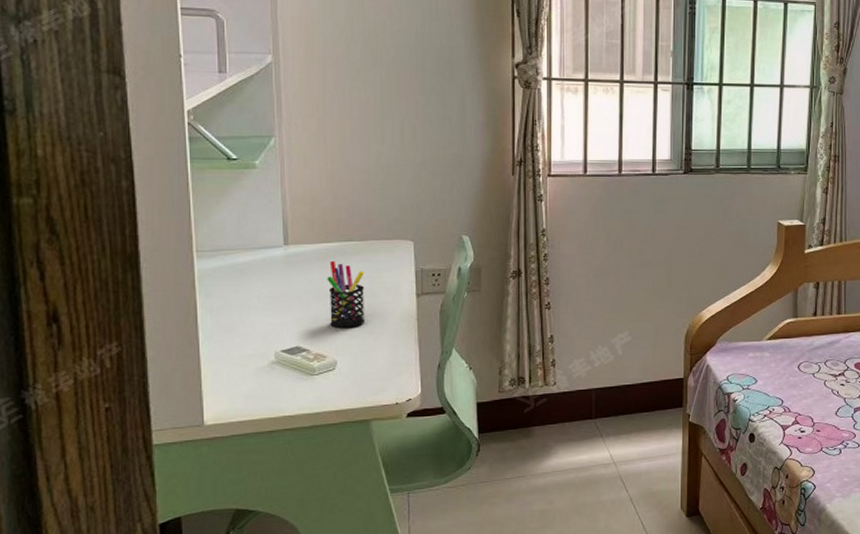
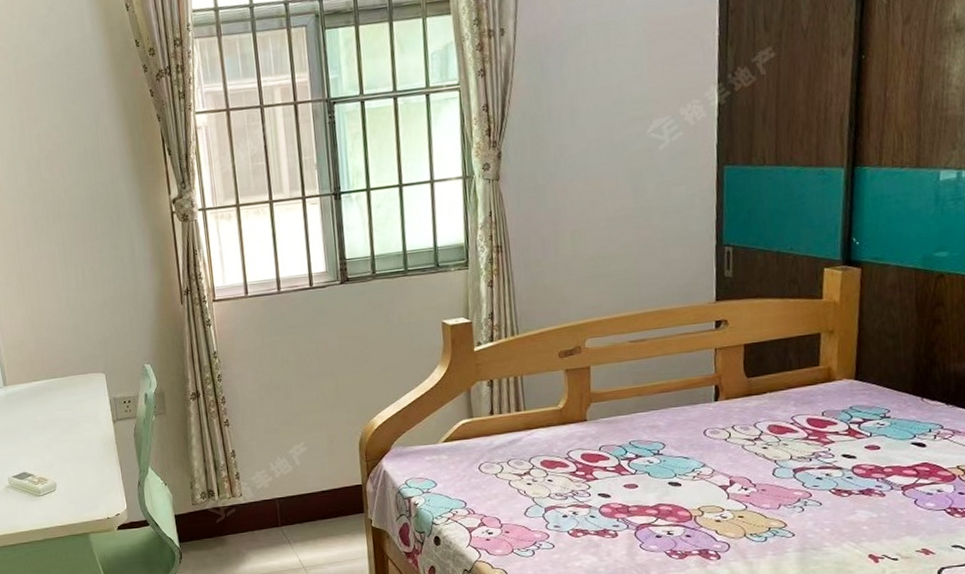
pen holder: present [327,260,366,328] -> none [40,396,75,454]

